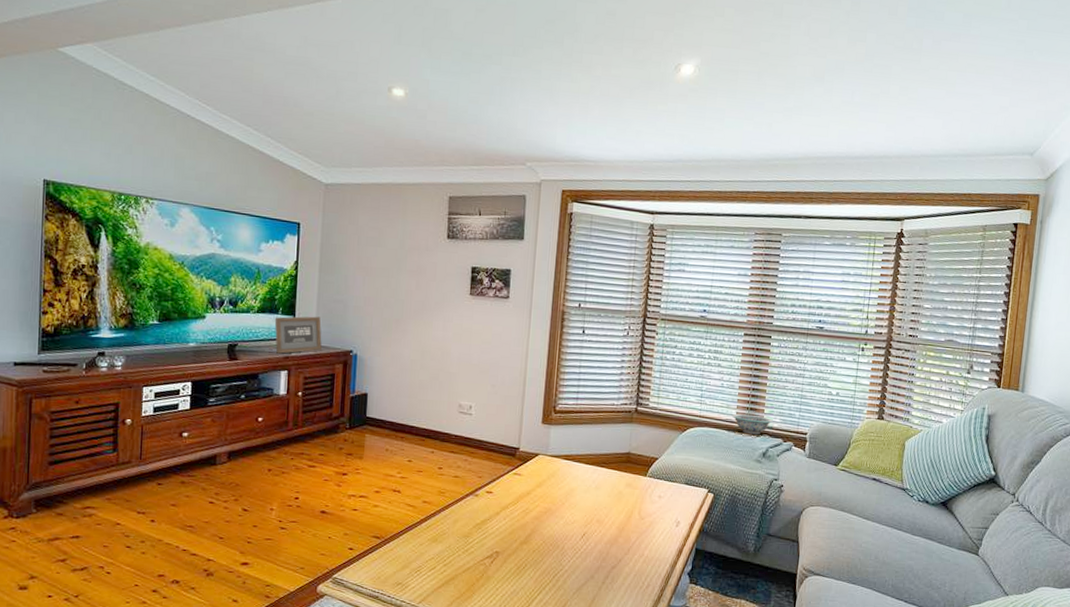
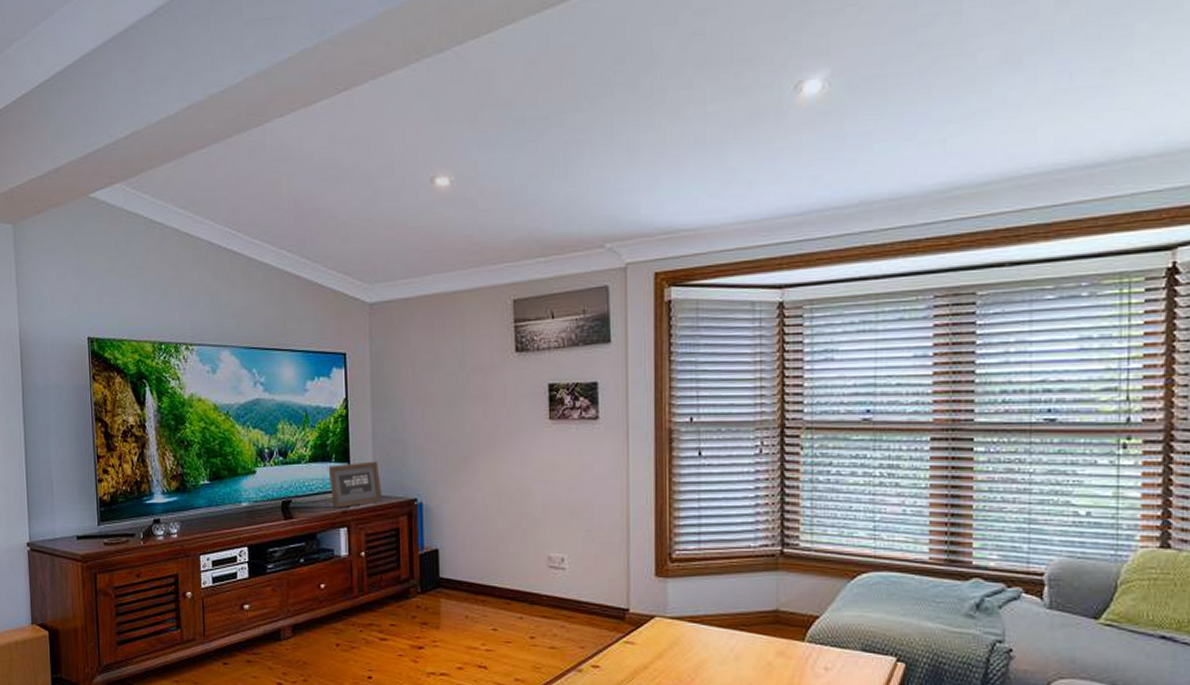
decorative bowl: present [731,413,773,435] -> none [922,550,987,579]

